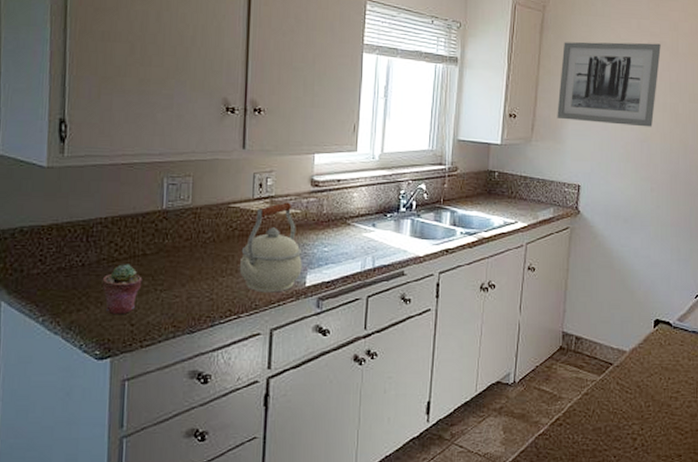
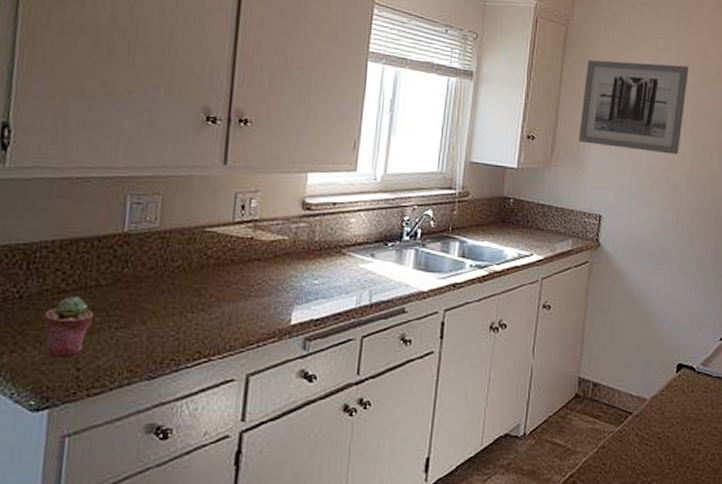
kettle: present [239,202,302,293] -> none [212,227,288,332]

